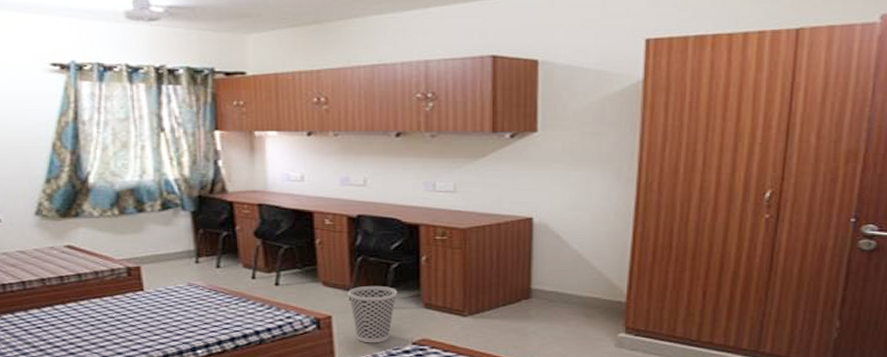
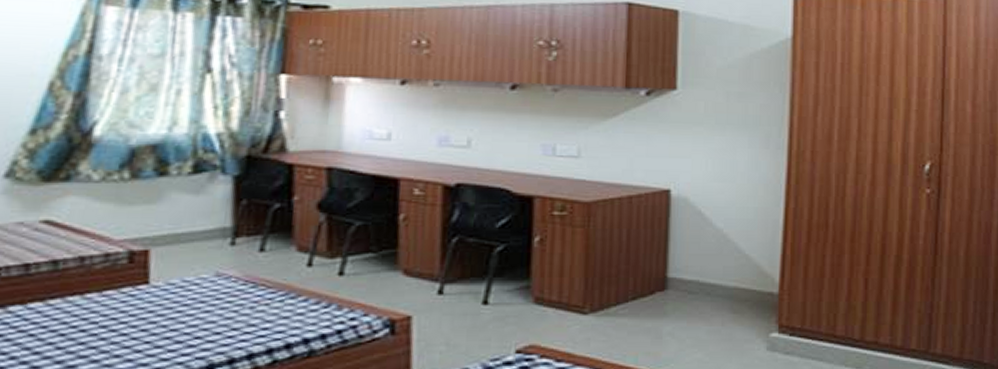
wastebasket: present [348,285,398,343] -> none [436,274,501,353]

